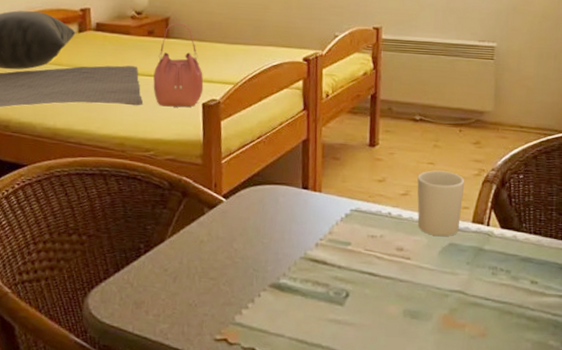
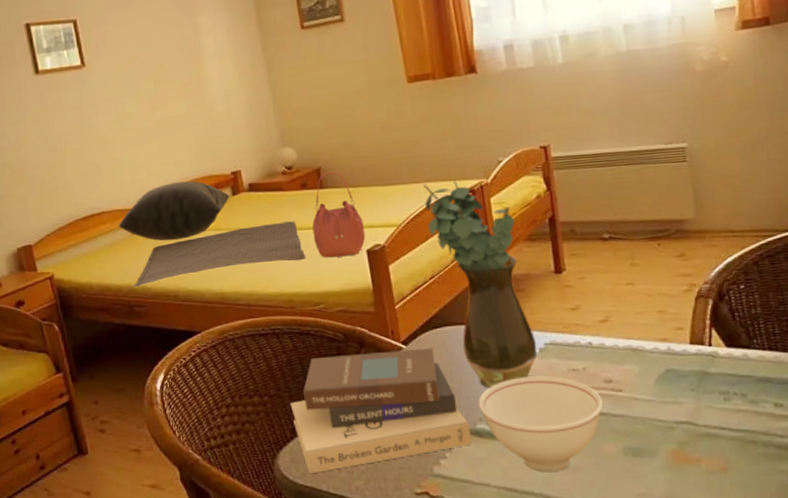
books: none [107,202,274,315] -> present [290,348,472,474]
vase: none [262,47,344,247] -> present [424,180,537,388]
bowl: none [284,238,393,328] -> present [478,376,604,473]
mug: present [417,170,465,237] -> none [616,290,676,363]

